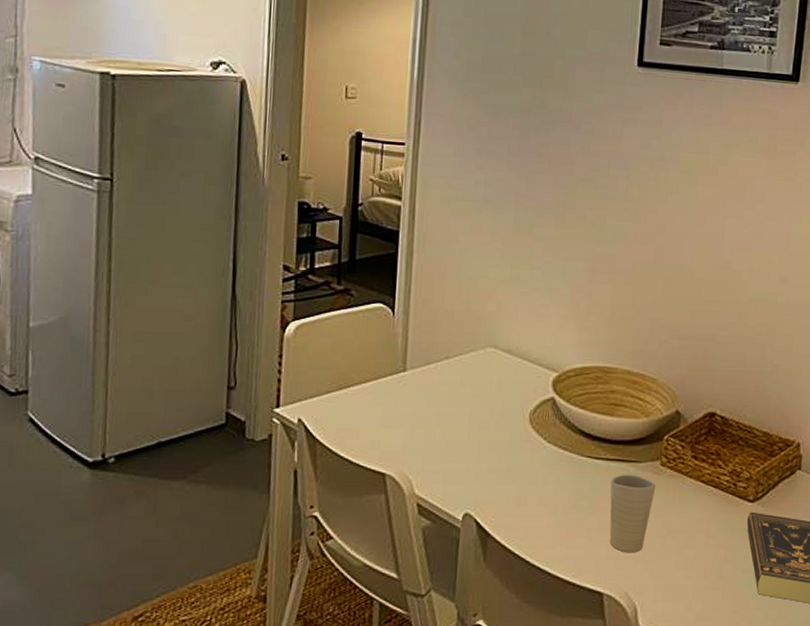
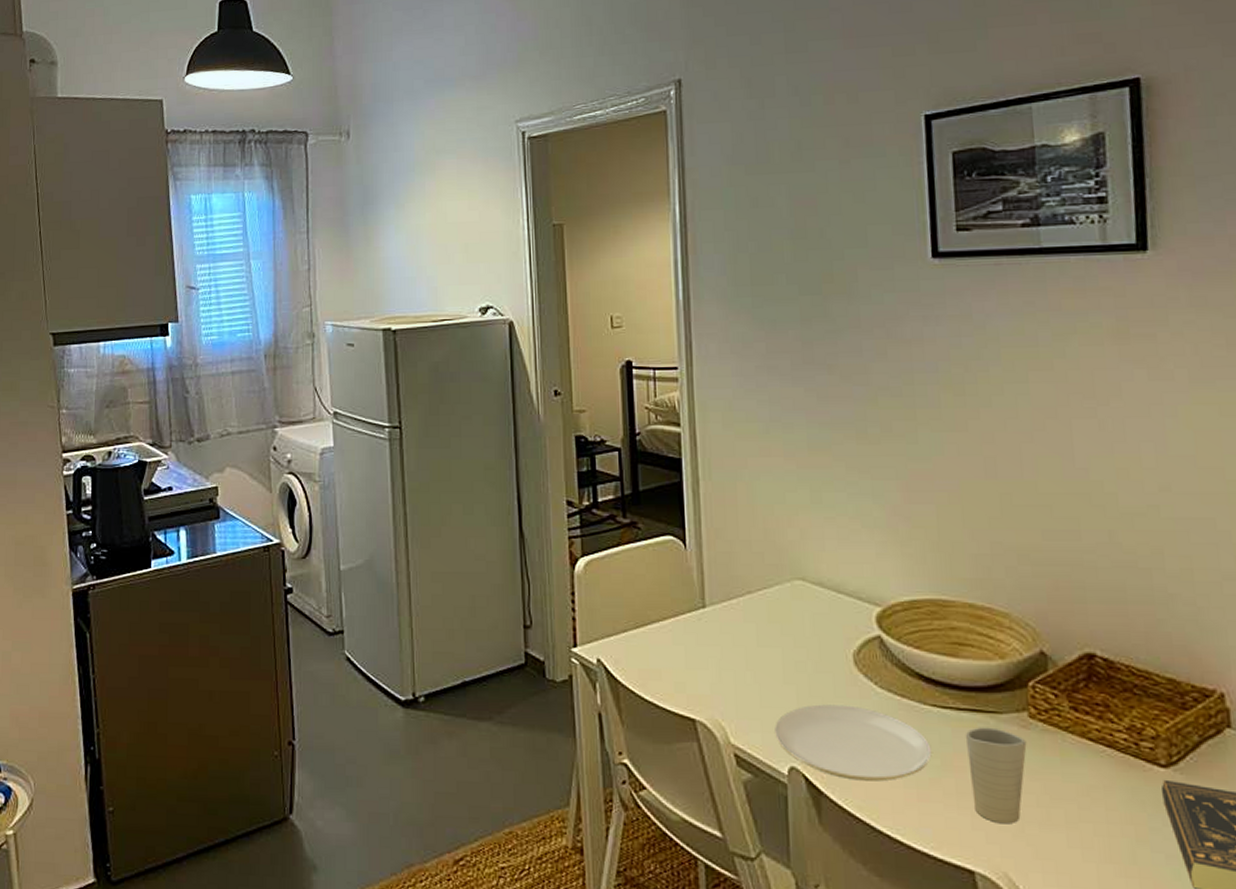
plate: none [455,458,583,523] -> present [775,704,932,782]

